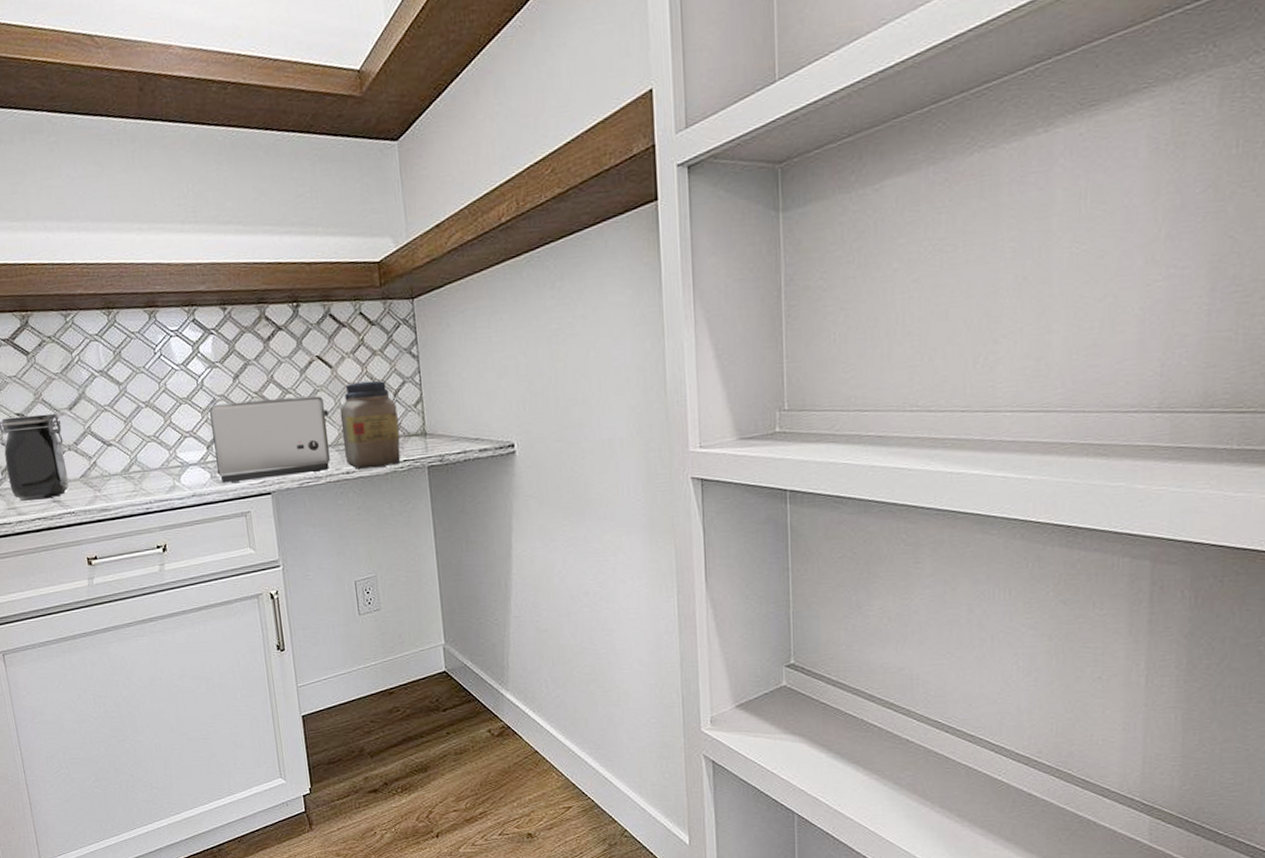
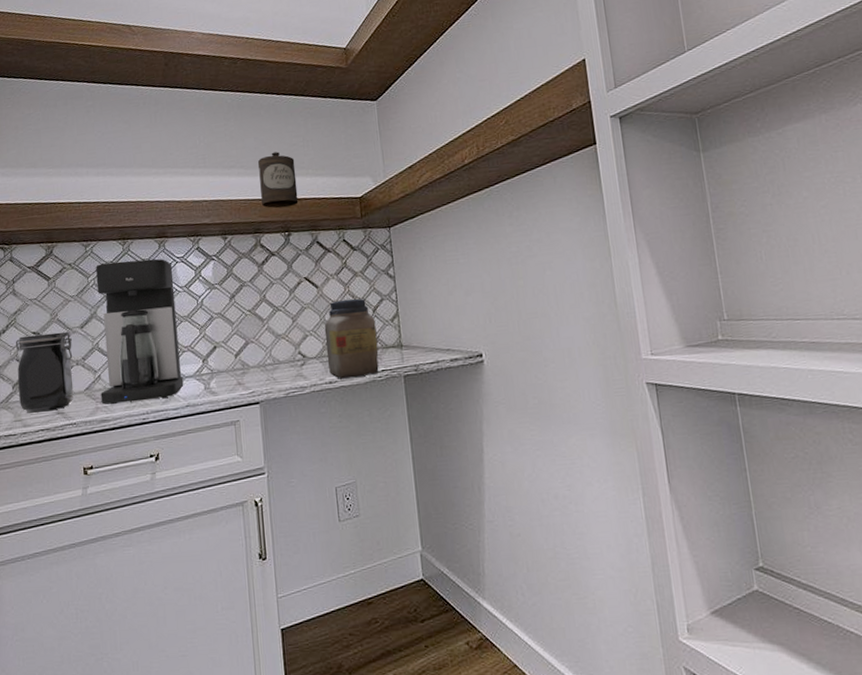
coffee maker: none [79,331,188,494] -> present [96,258,184,405]
toaster: present [209,395,331,484] -> none [207,312,315,394]
canister: none [258,204,307,274] -> present [258,152,299,208]

